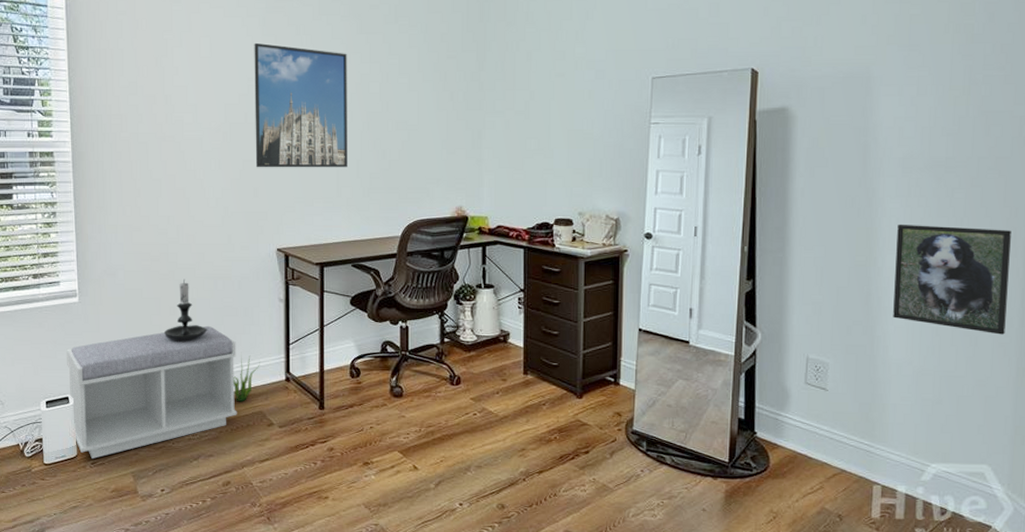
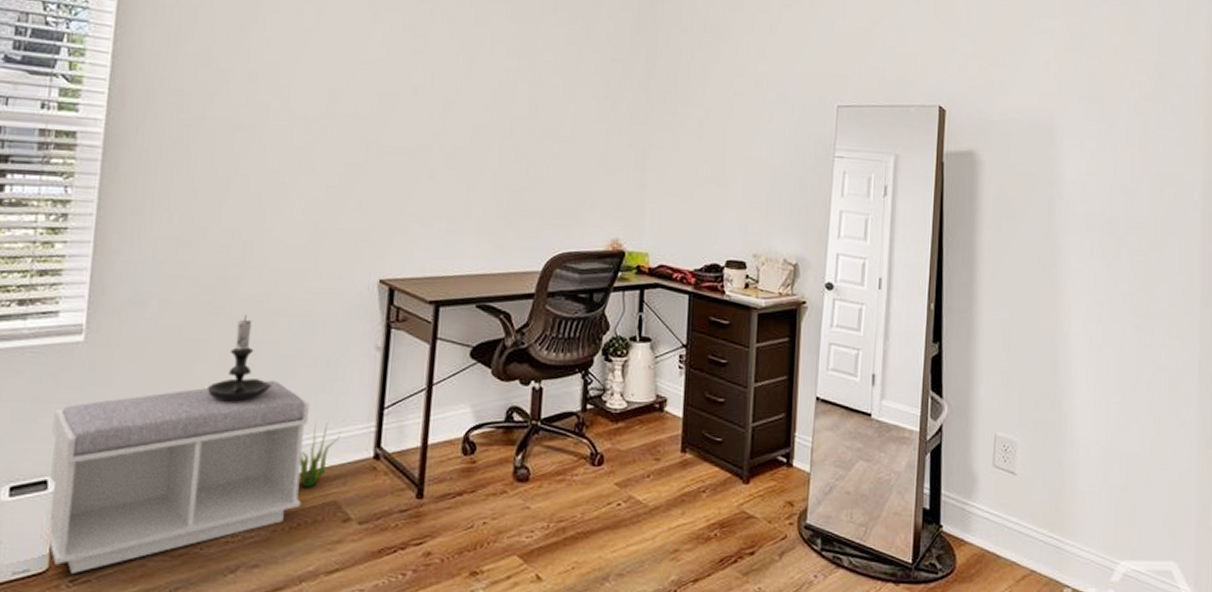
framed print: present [254,42,347,168] -> none [361,18,492,182]
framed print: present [893,224,1011,335] -> none [1080,286,1187,413]

